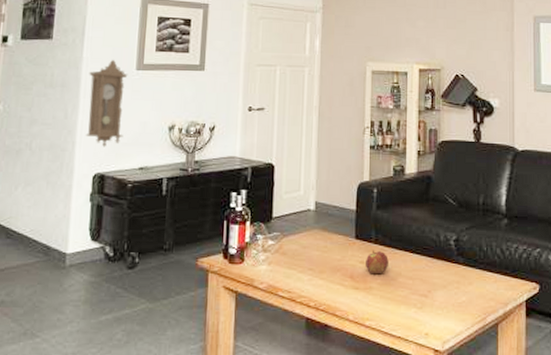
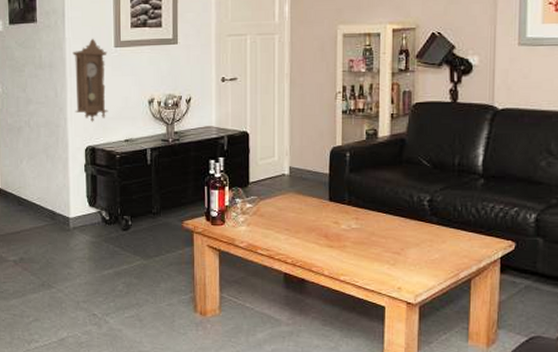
apple: present [366,250,389,275] -> none [340,211,362,234]

